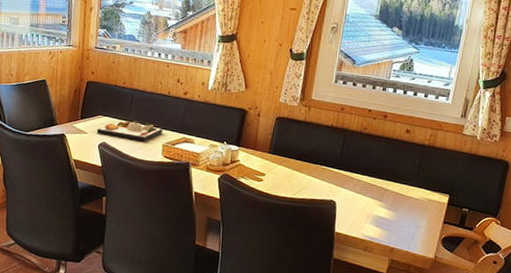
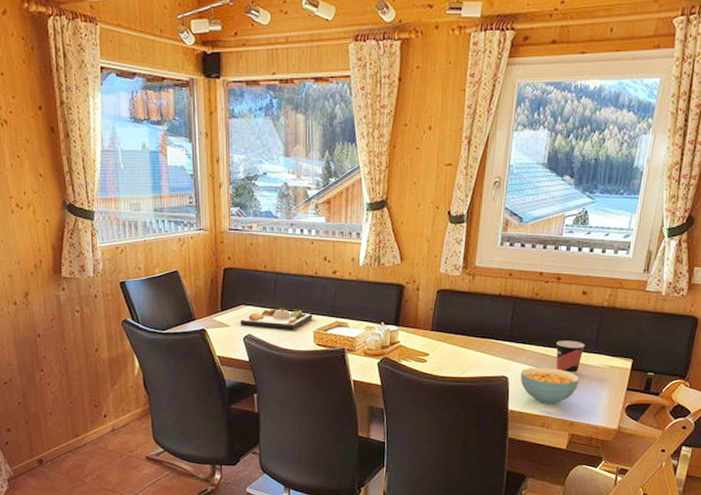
cereal bowl: none [347,194,401,230] -> present [520,367,580,405]
cup: none [380,172,407,204] -> present [556,340,585,374]

